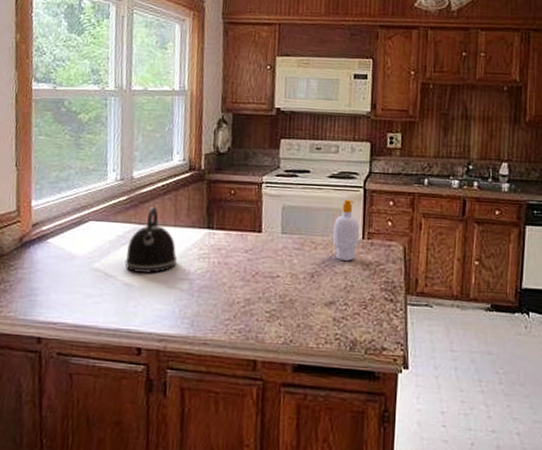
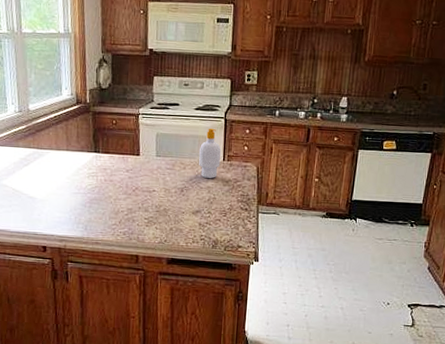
kettle: present [125,206,178,273] -> none [28,133,71,189]

